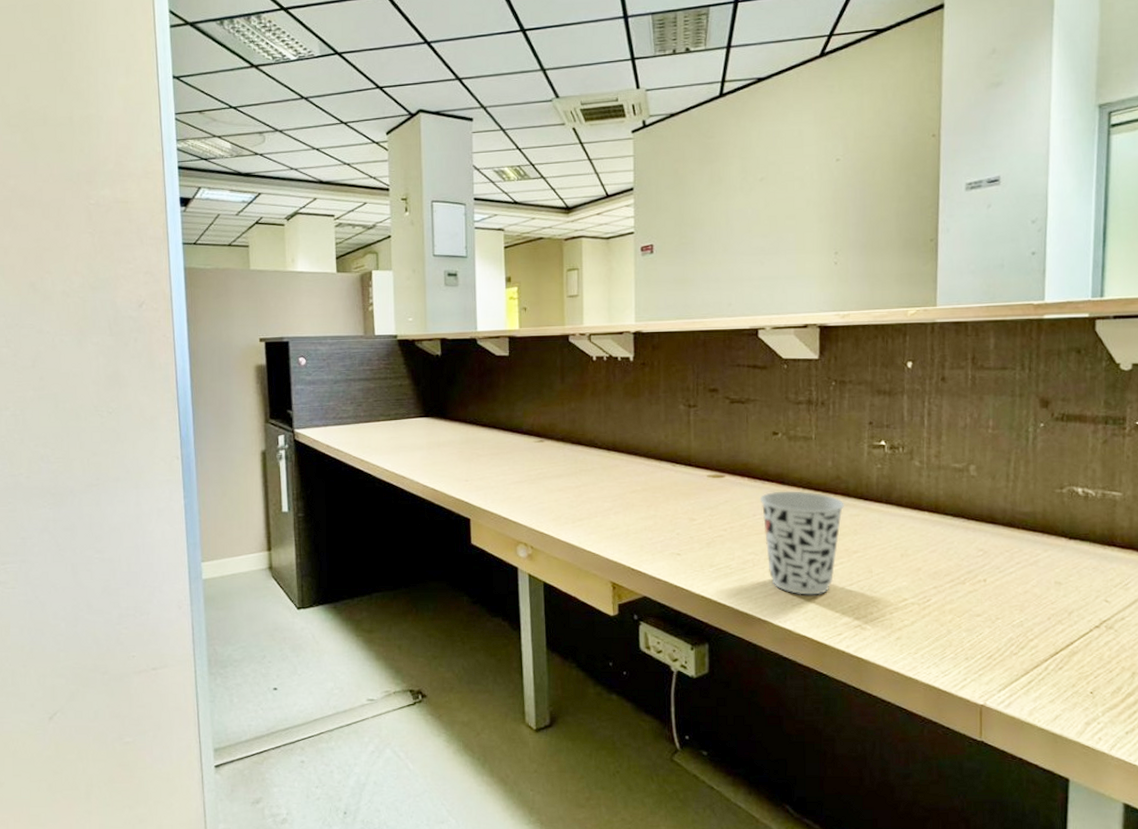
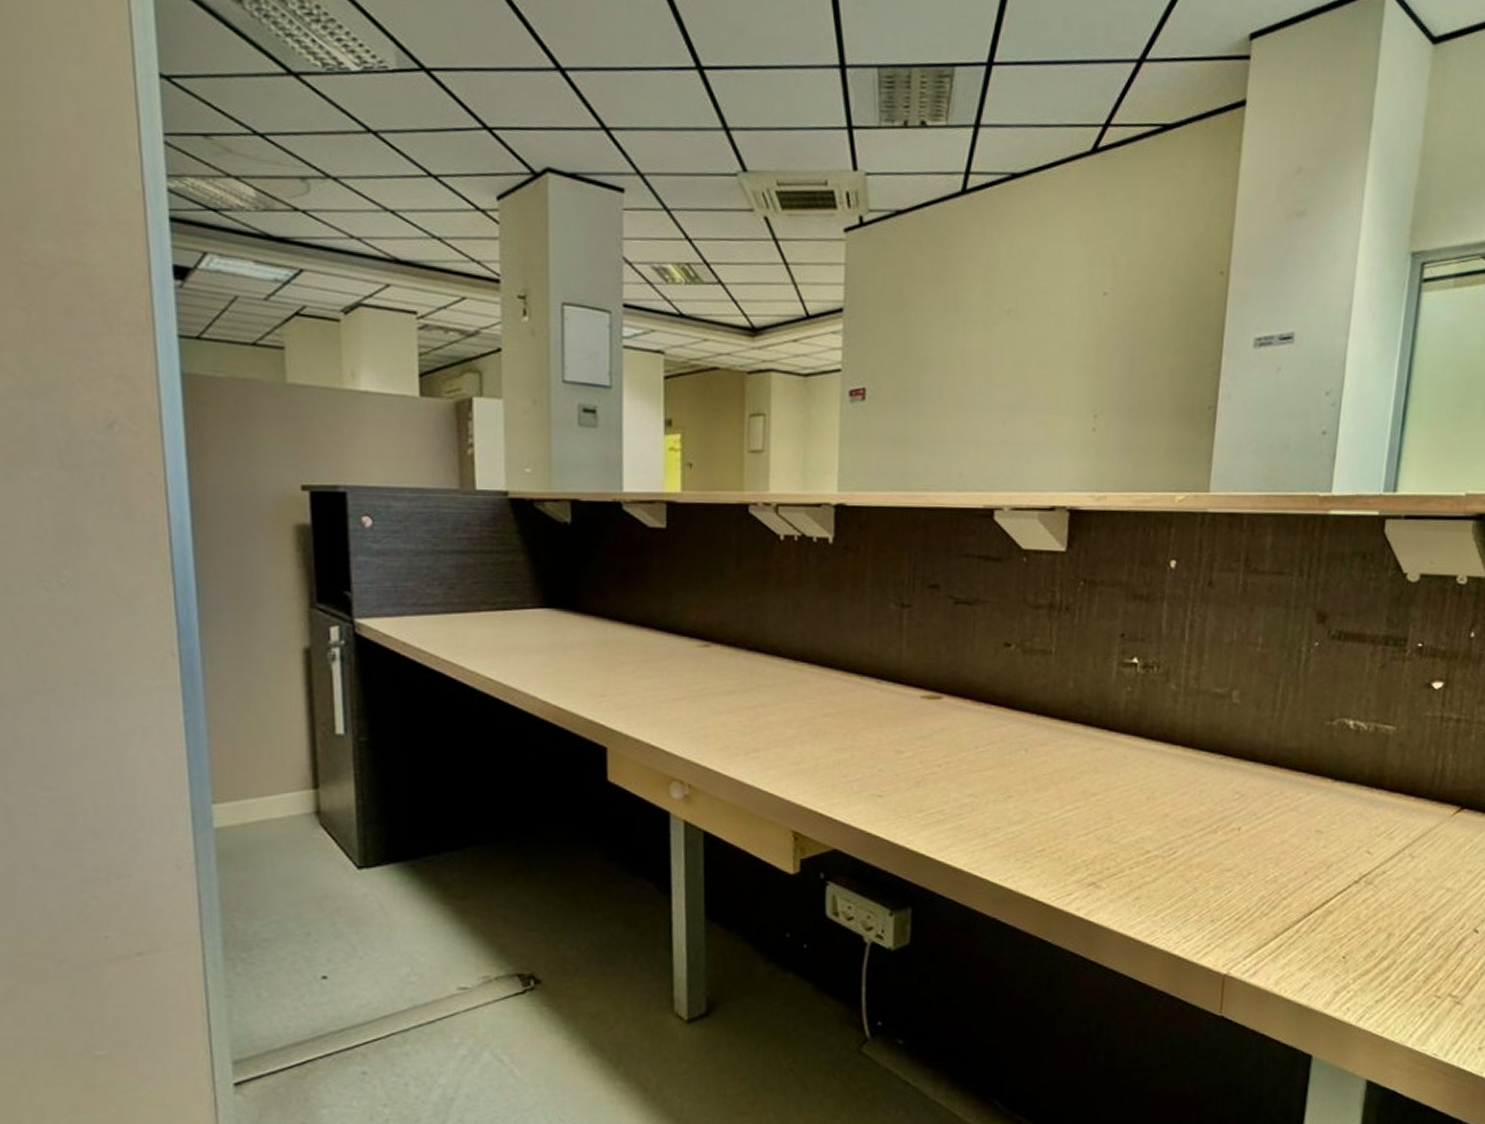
cup: present [759,491,844,595] -> none [984,717,1085,847]

